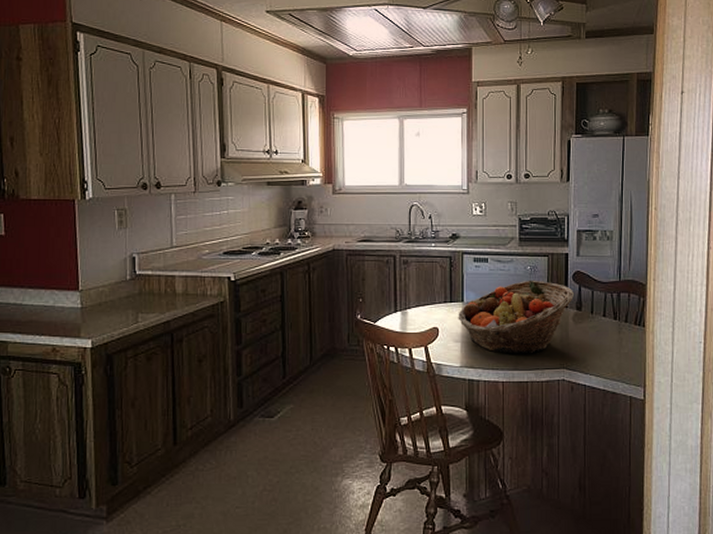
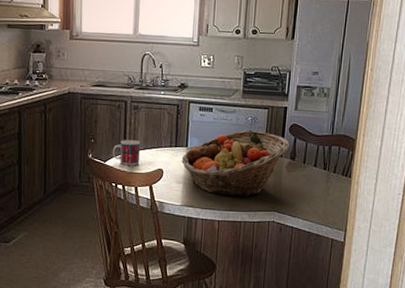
mug: none [382,297,413,325] -> present [112,140,141,166]

